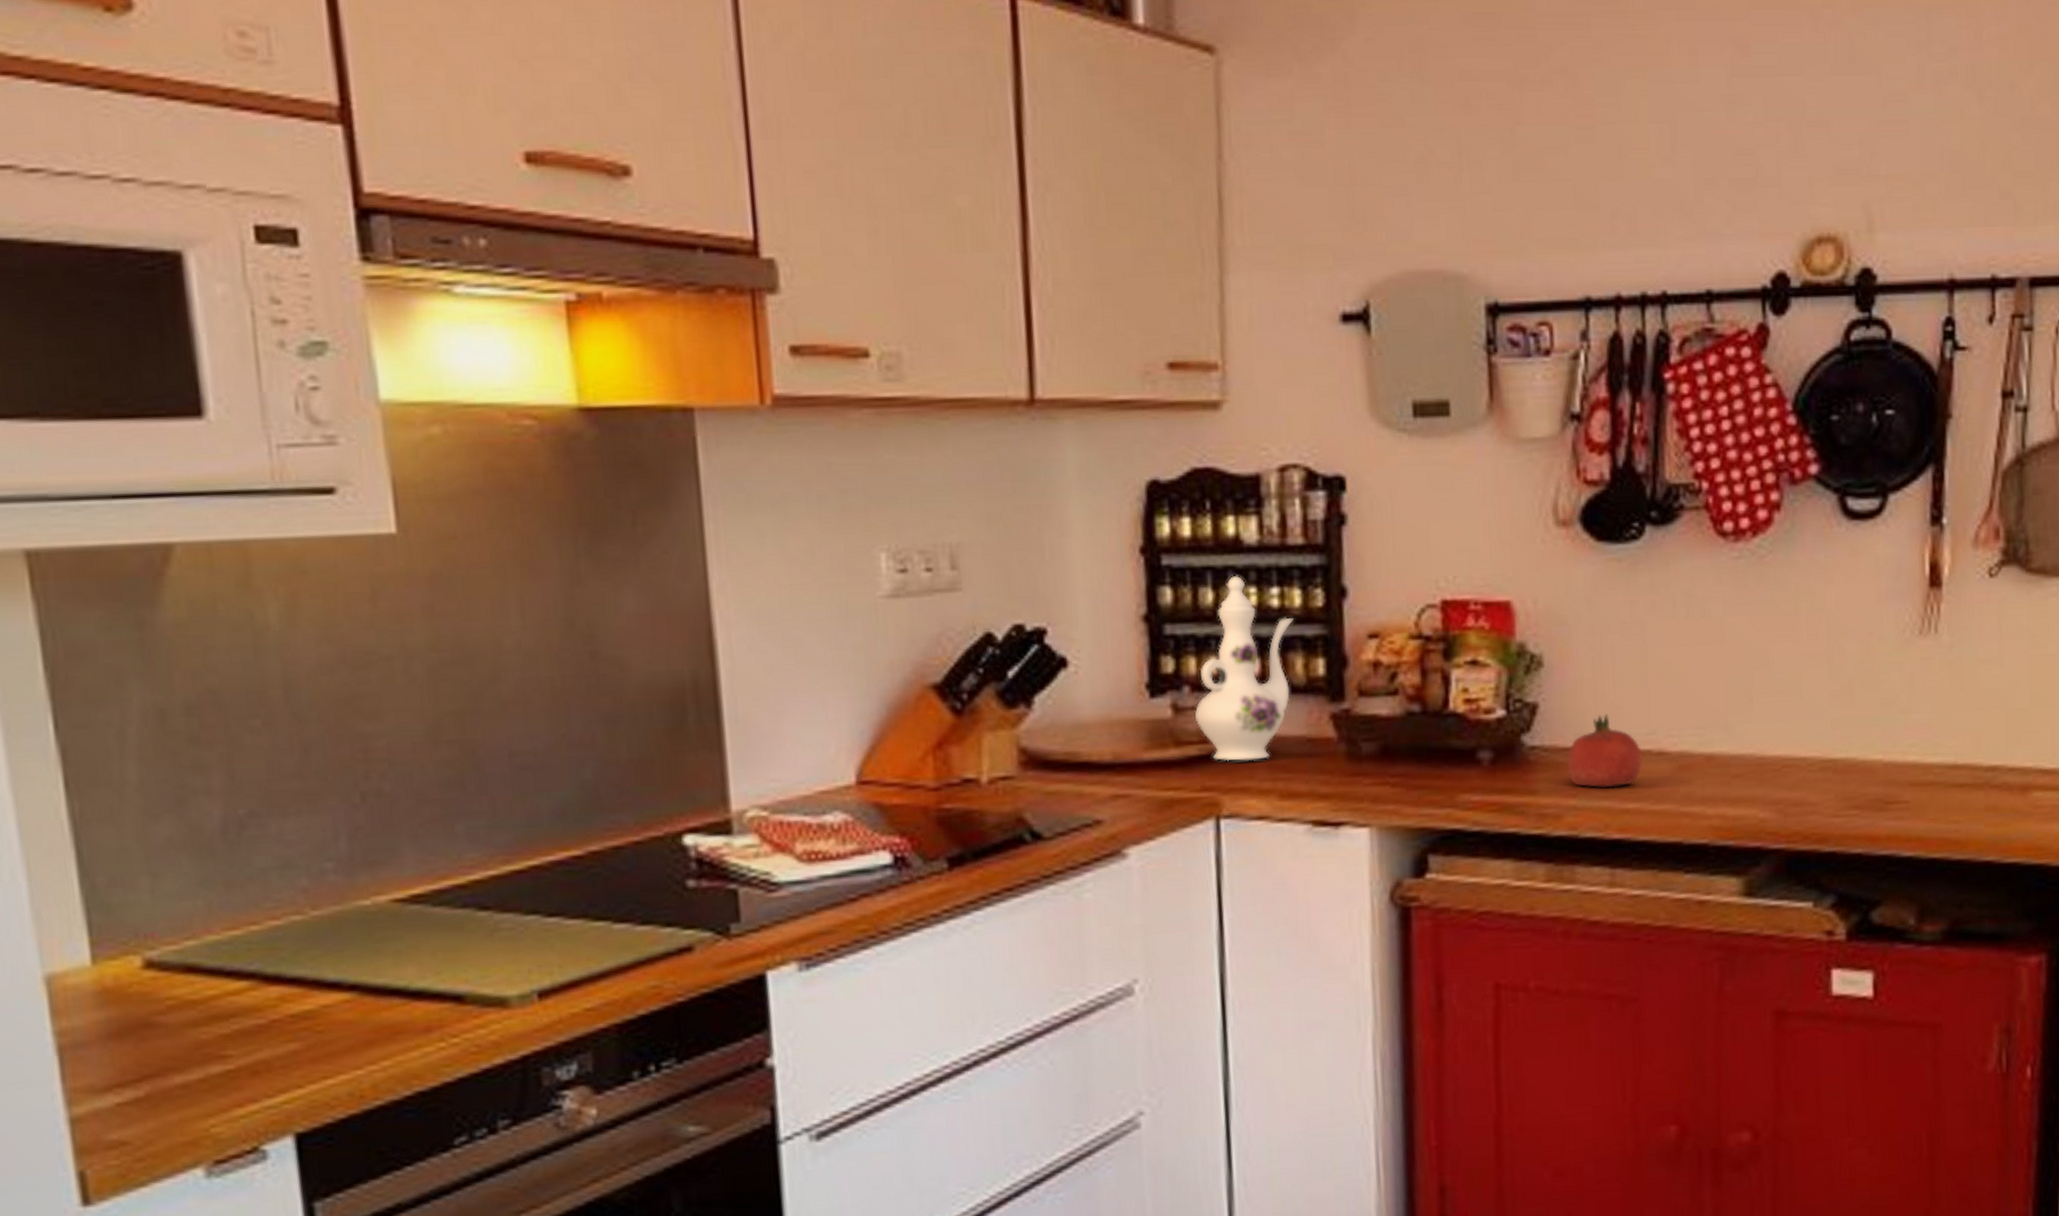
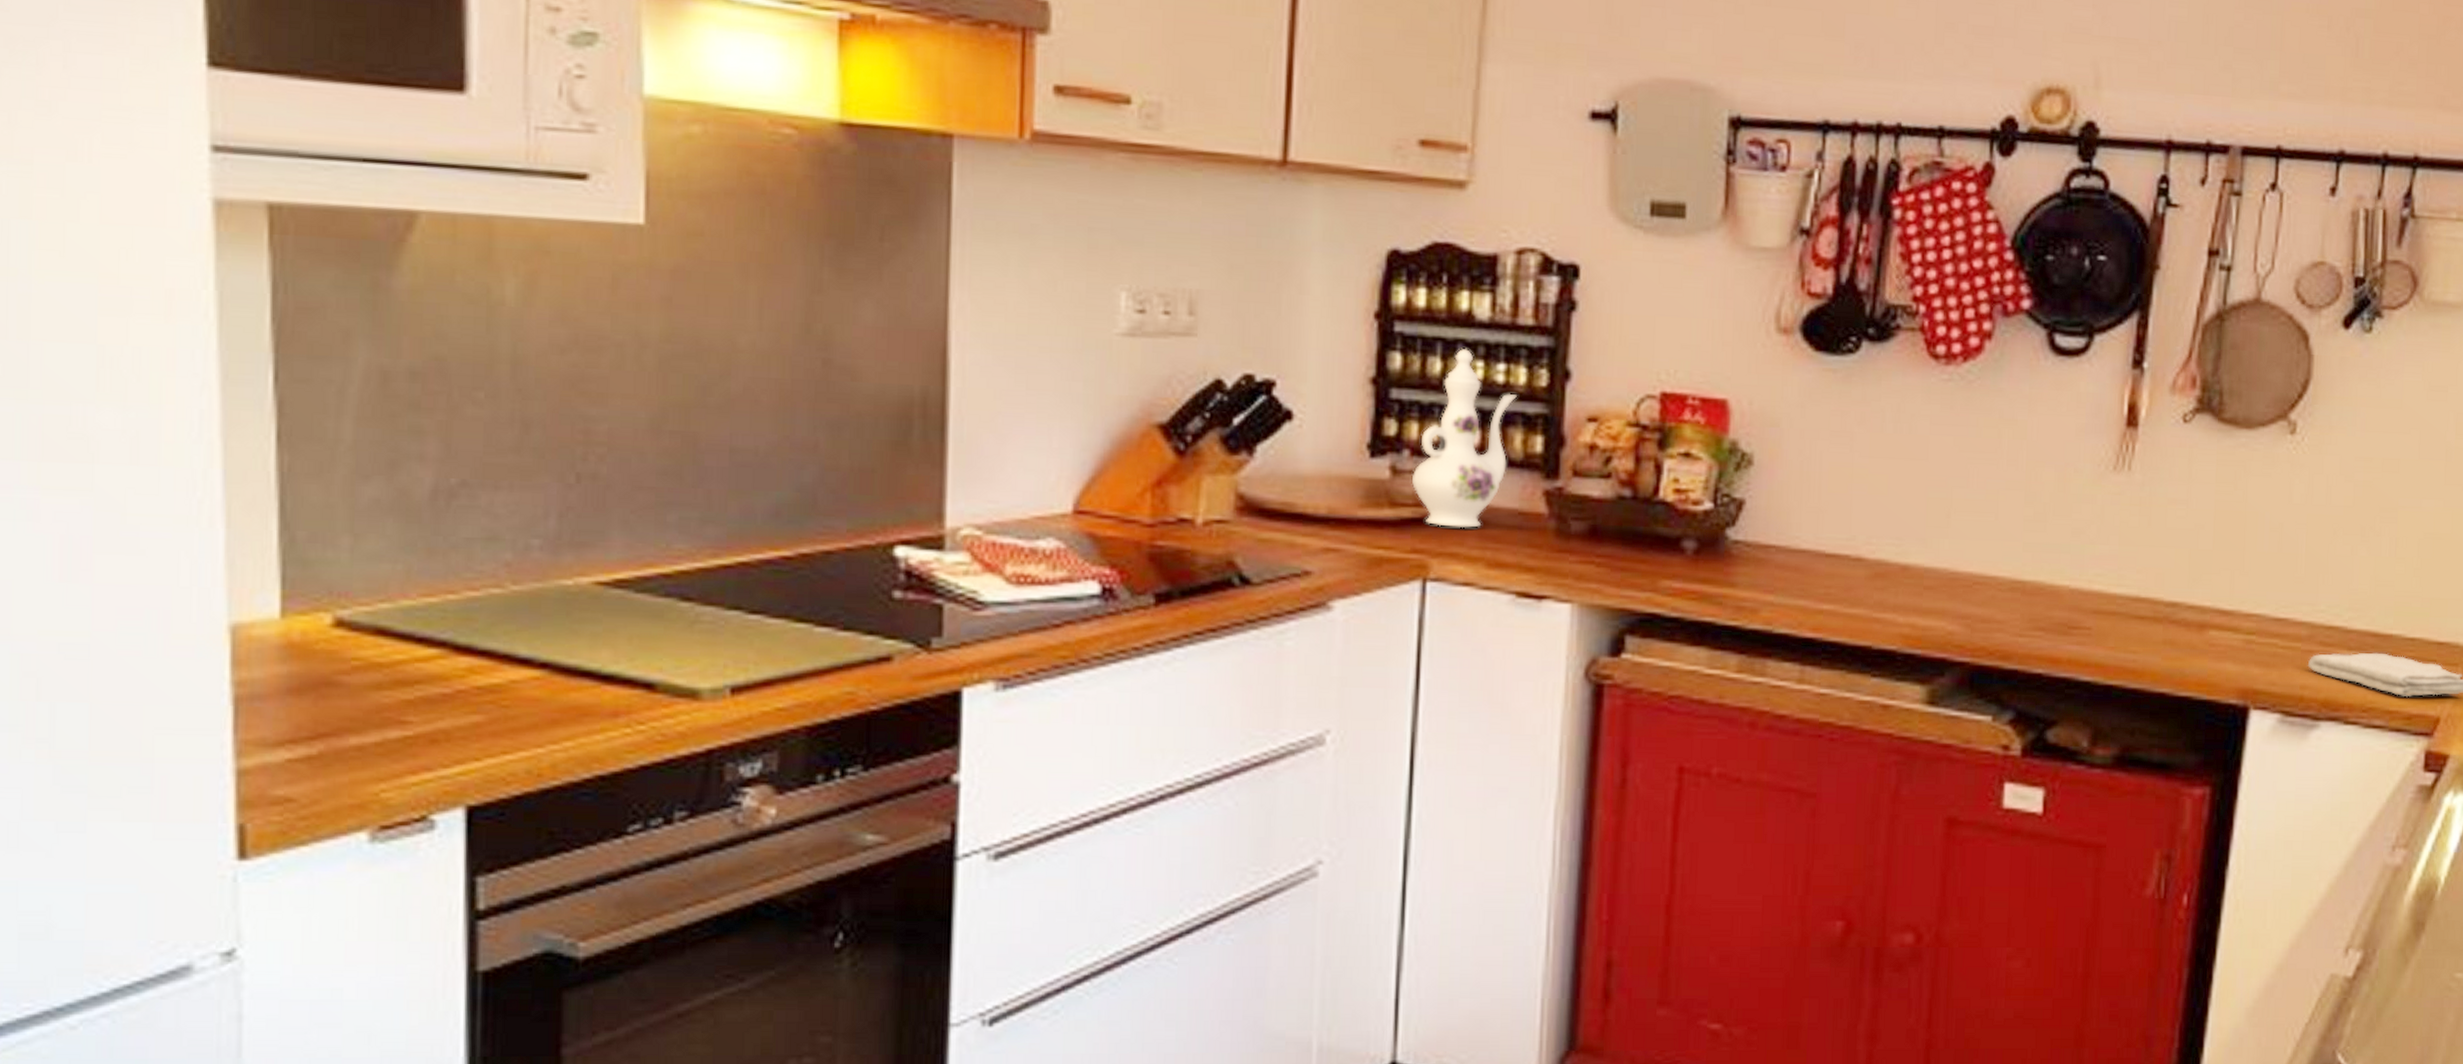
fruit: present [1568,714,1642,788] -> none [1768,516,1840,588]

